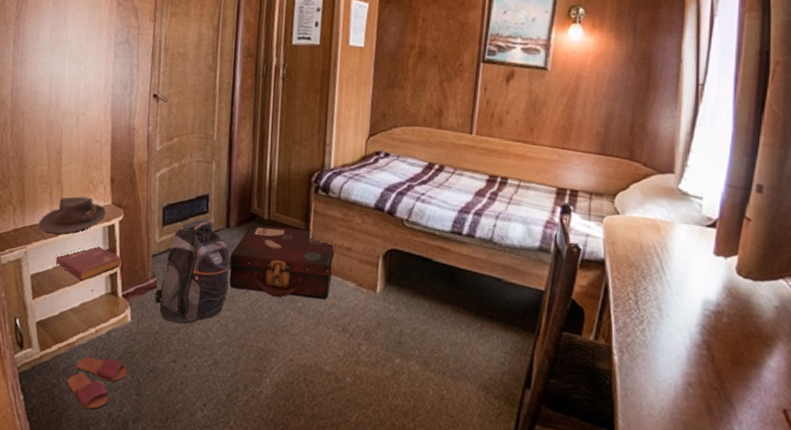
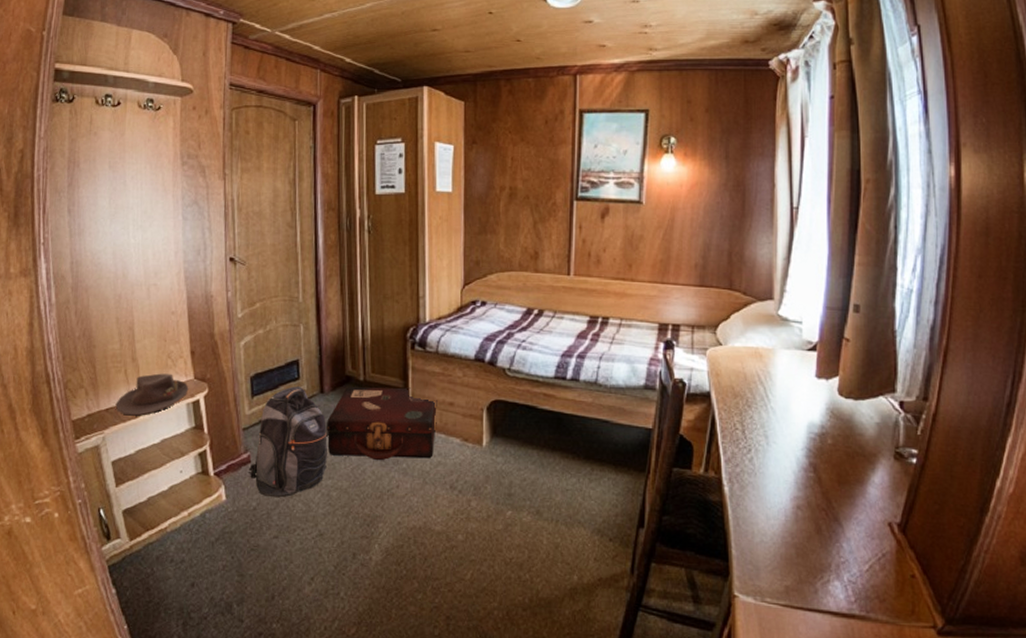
book: present [55,244,121,281] -> none [138,423,210,462]
slippers: present [66,356,127,410] -> none [161,540,227,596]

